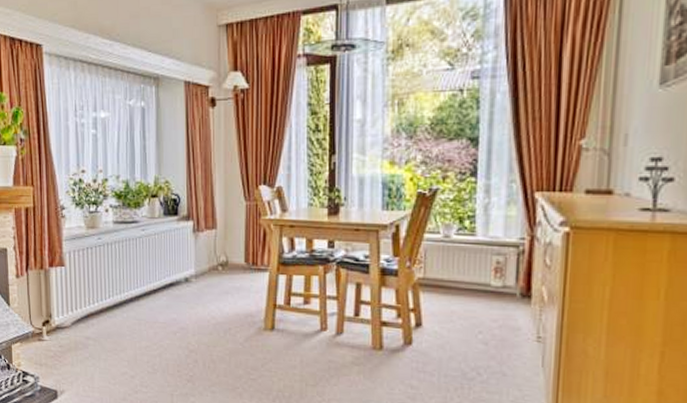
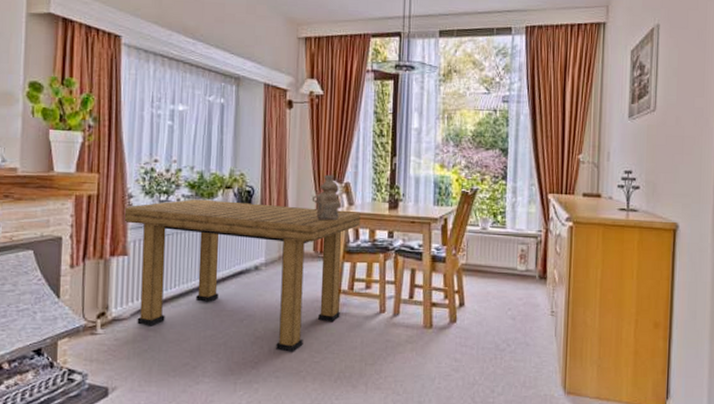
dining table: none [59,209,296,368] -> present [125,199,361,352]
ceramic vessel: none [241,178,273,230] -> present [312,174,341,221]

